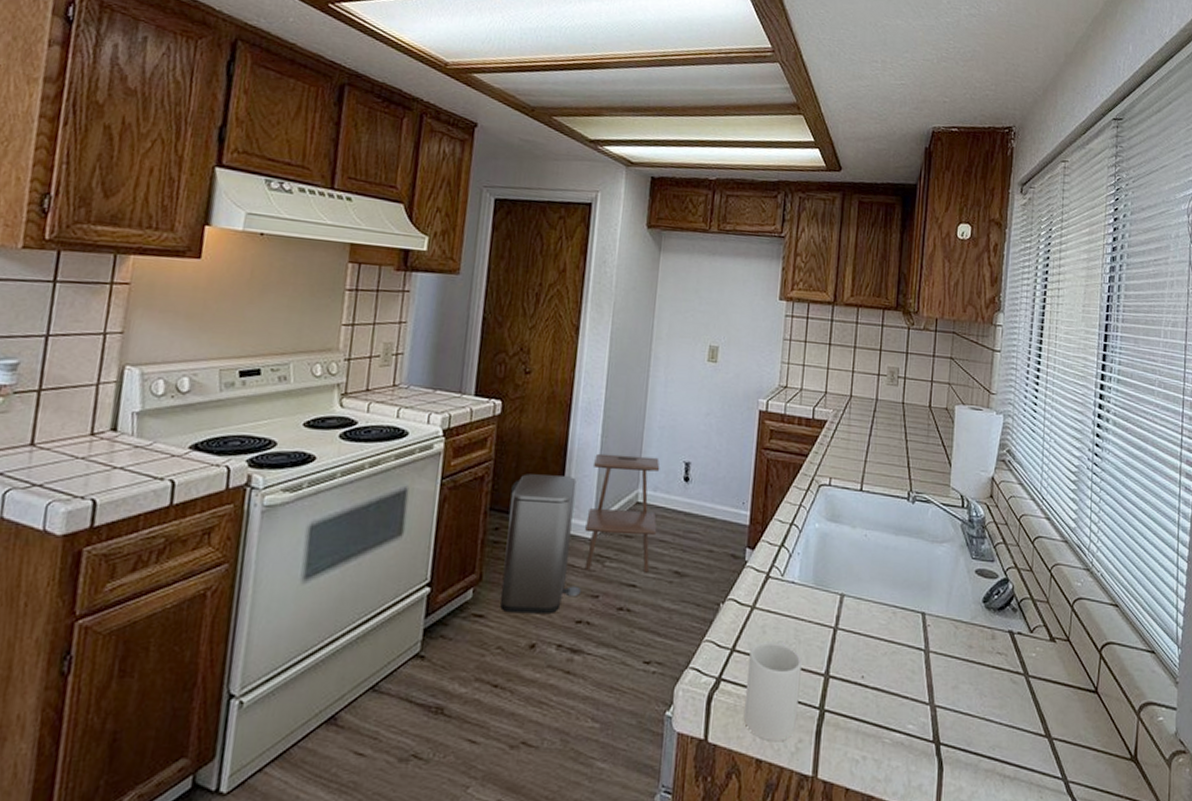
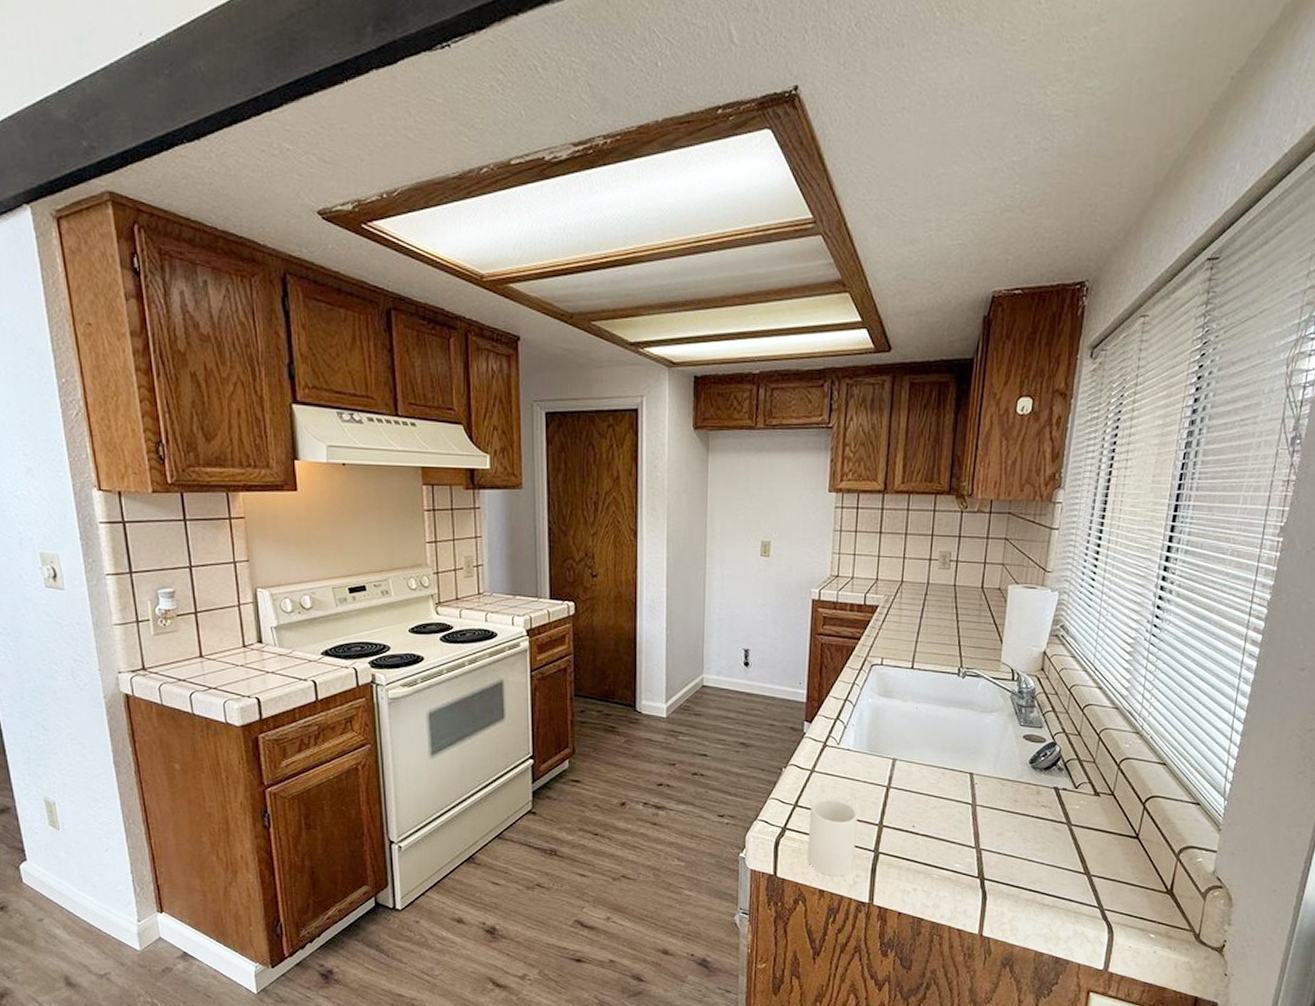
pedal bin: present [500,474,582,615] -> none [591,665,660,779]
step stool: present [584,453,660,573] -> none [659,644,723,745]

